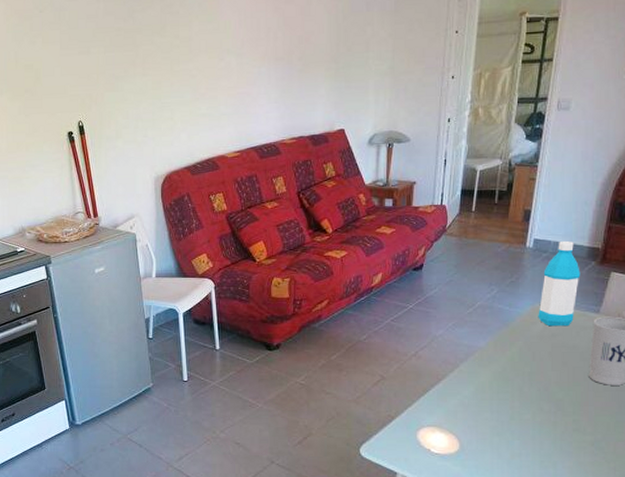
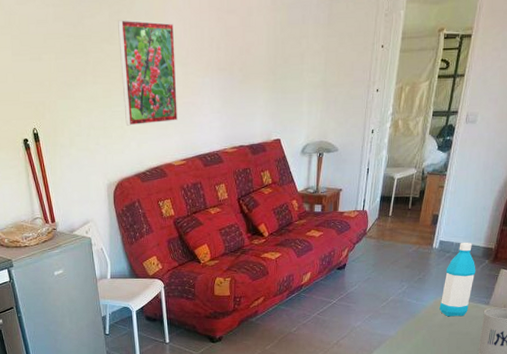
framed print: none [170,12,232,117] -> present [118,20,178,126]

